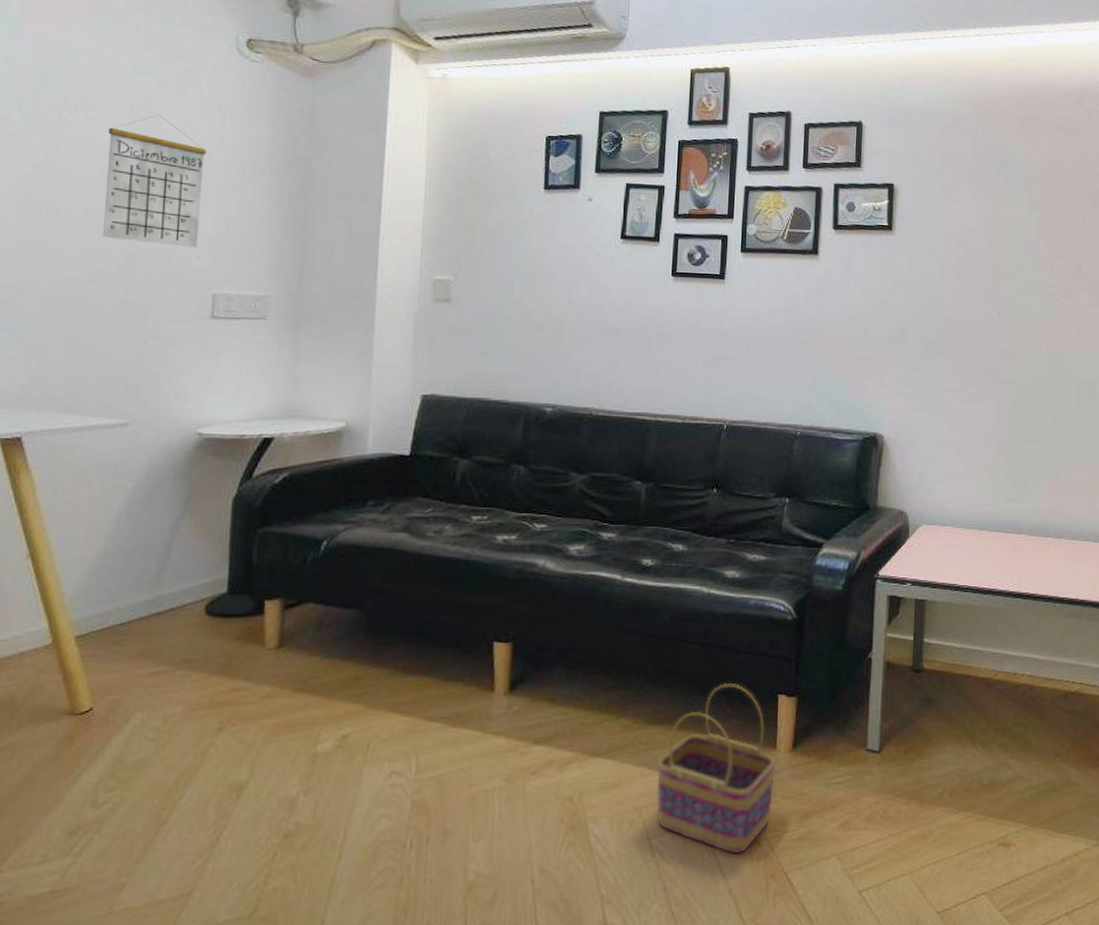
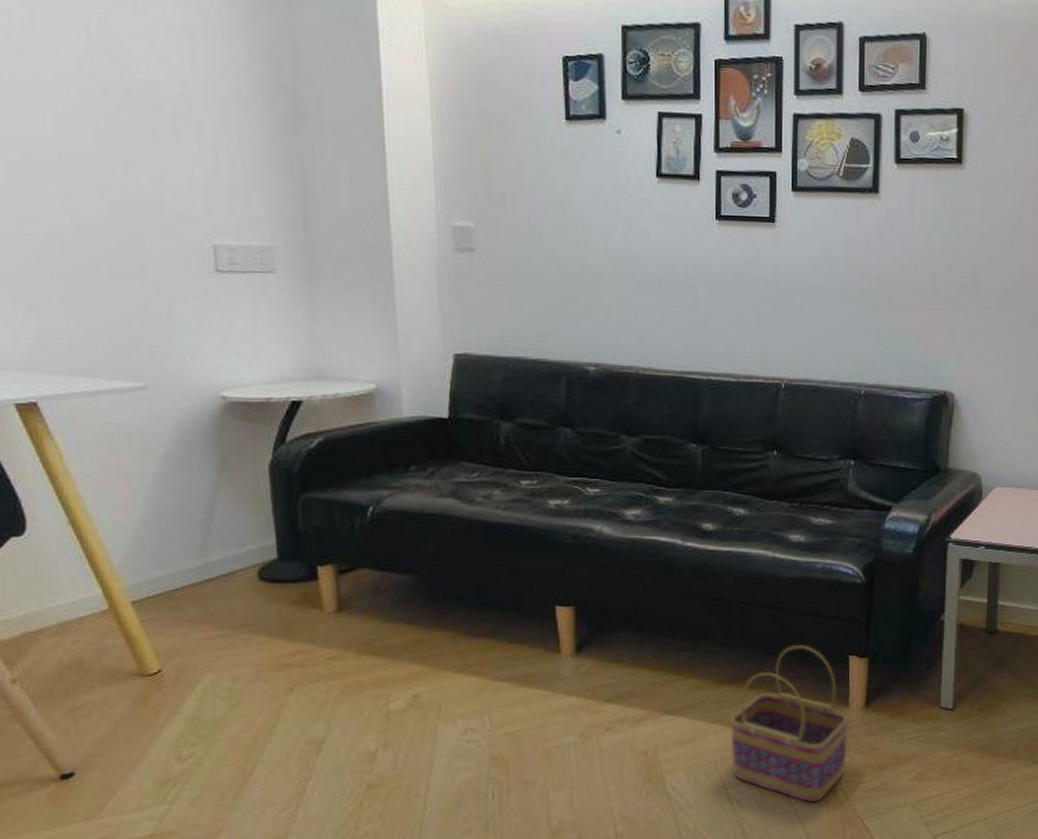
calendar: present [103,114,207,248] -> none [65,36,188,193]

